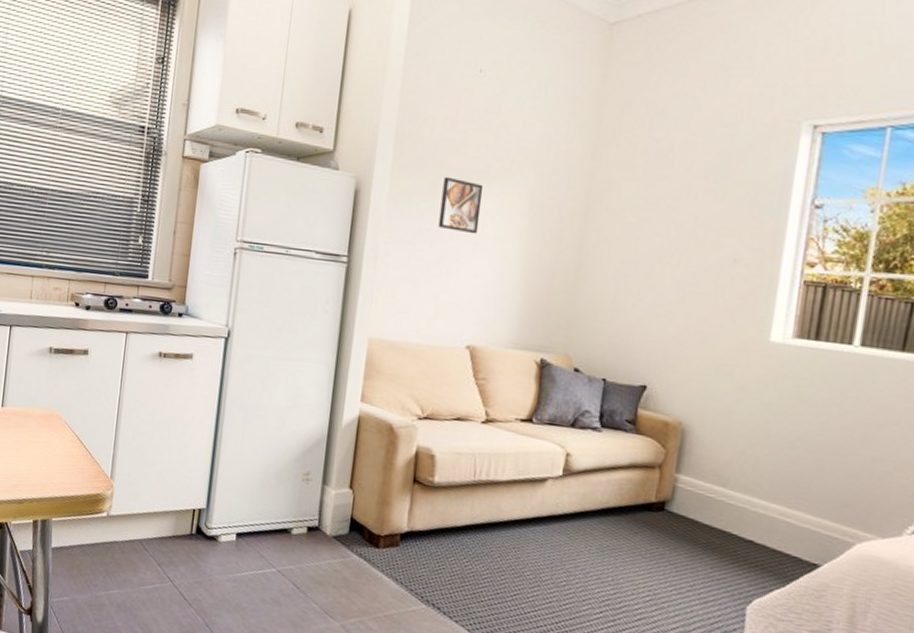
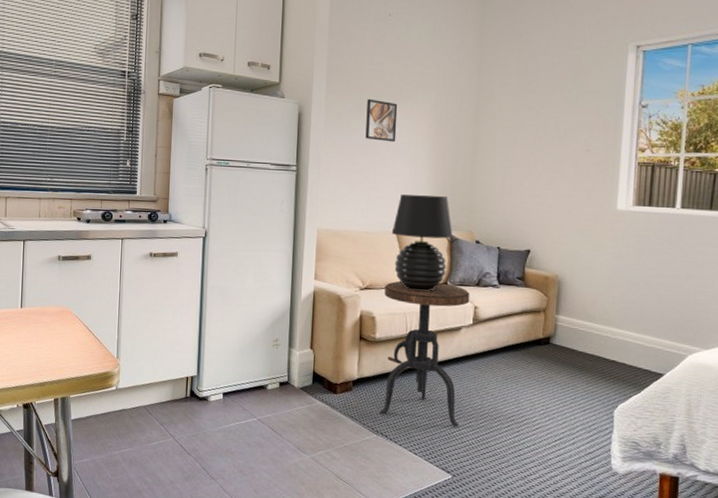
side table: none [432,412,562,606] -> present [379,281,470,427]
table lamp: none [463,302,545,429] -> present [391,194,453,292]

